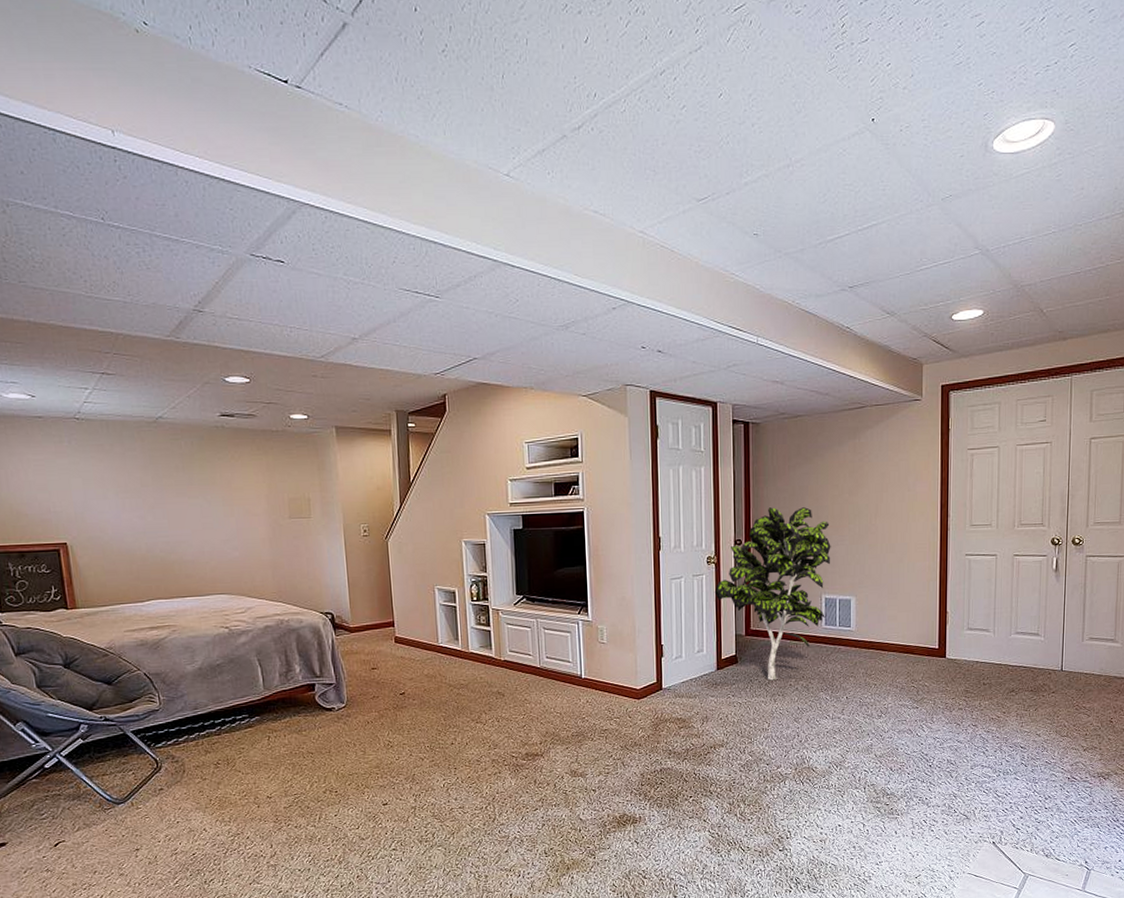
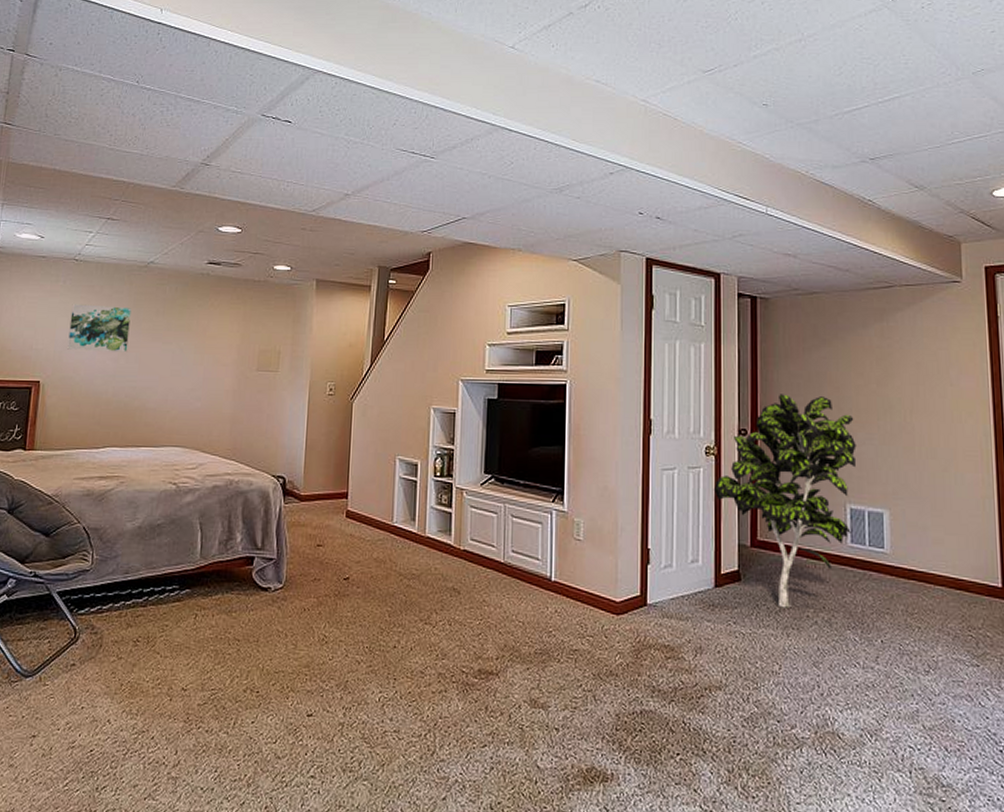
wall art: none [83,463,153,510] -> present [67,304,131,352]

